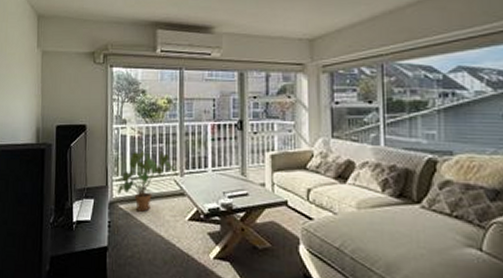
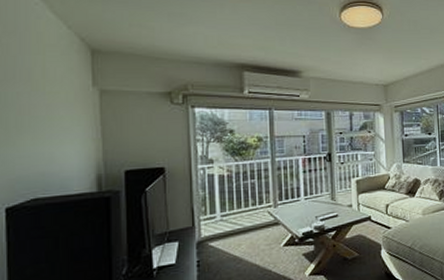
house plant: present [118,151,176,212] -> none [207,188,270,246]

